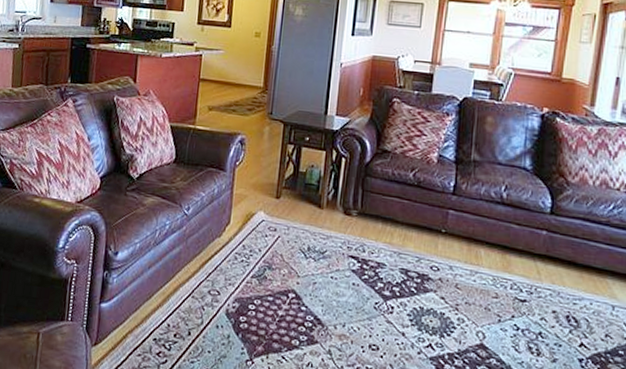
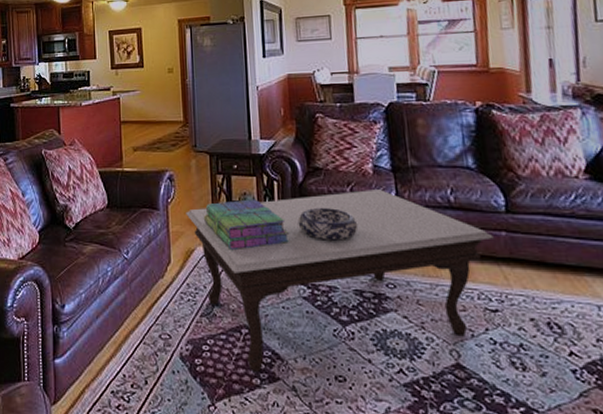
coffee table: none [252,174,535,334] -> present [186,189,494,372]
stack of books: none [269,171,349,219] -> present [204,199,290,251]
decorative bowl: none [358,188,415,222] -> present [298,208,359,240]

